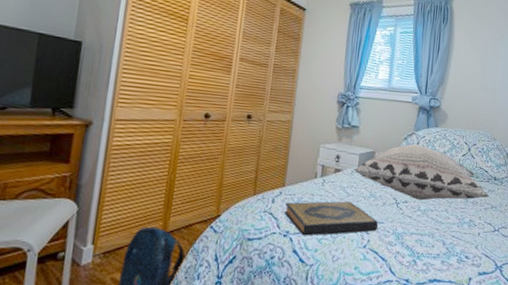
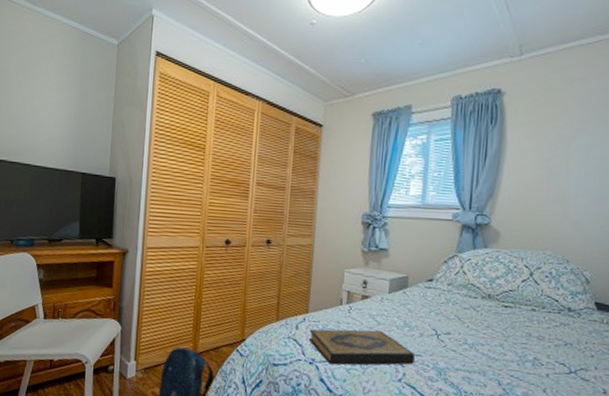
decorative pillow: present [354,144,490,201] -> none [384,268,562,334]

